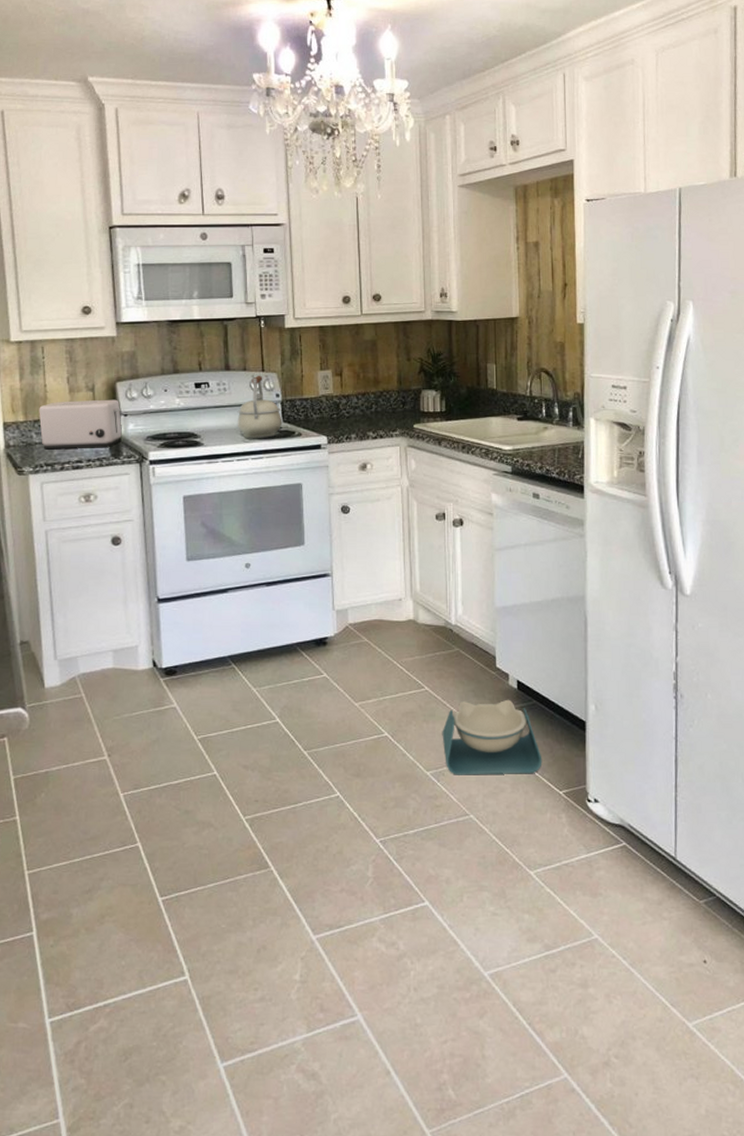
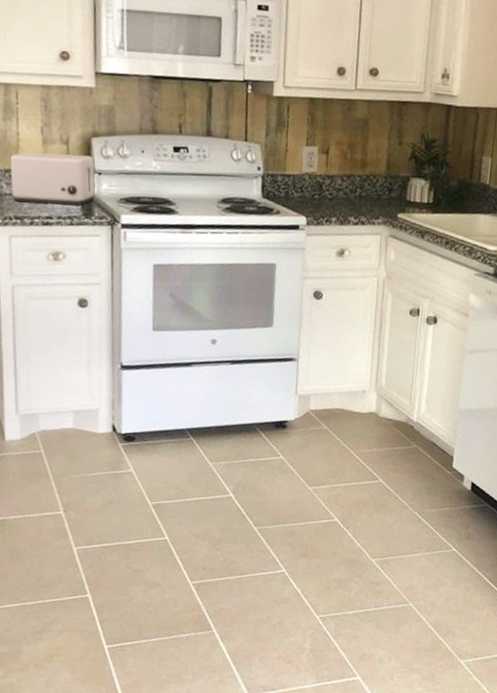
kettle: present [237,375,283,439] -> none [214,145,262,213]
pet bowl: present [442,699,543,775] -> none [390,497,487,572]

